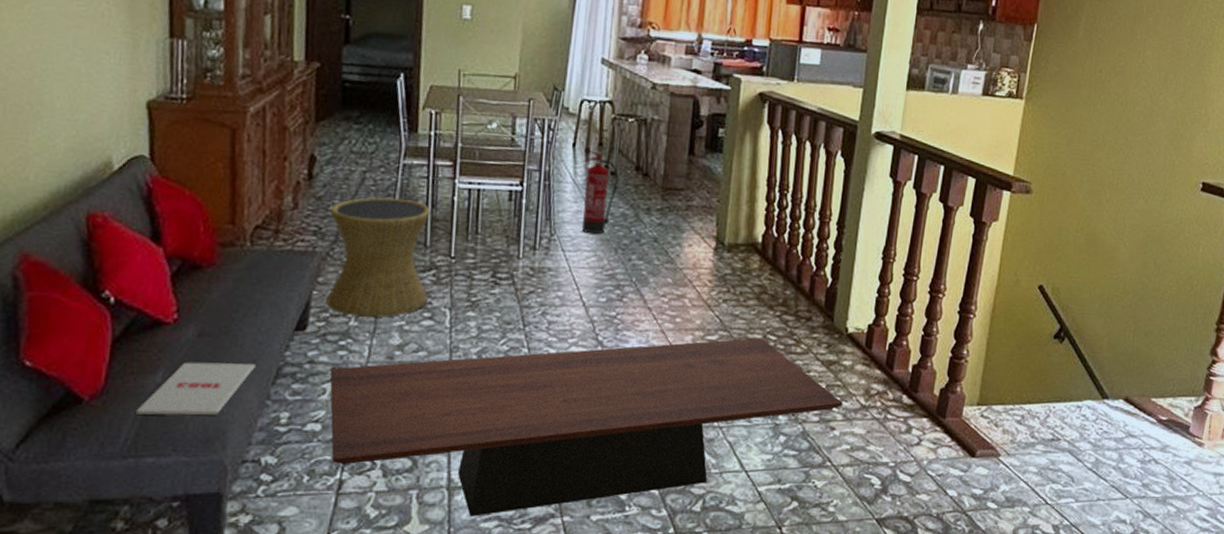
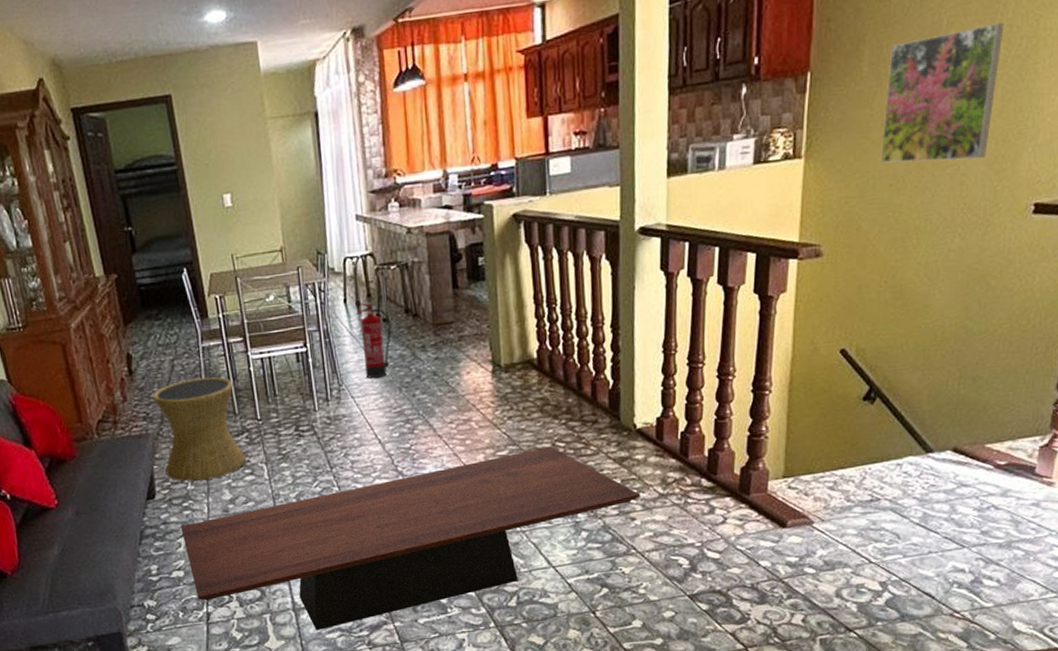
magazine: present [136,362,255,416] -> none [46,531,124,580]
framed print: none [1086,18,1189,134] -> present [880,23,1004,163]

